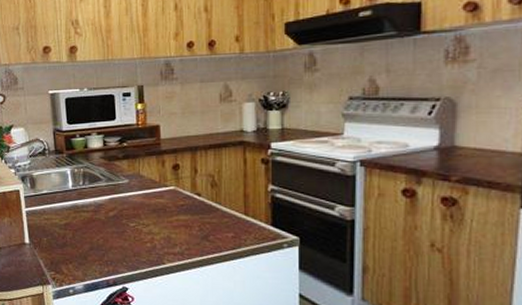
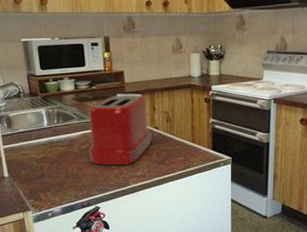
toaster: none [116,152,192,239] -> present [88,93,152,166]

